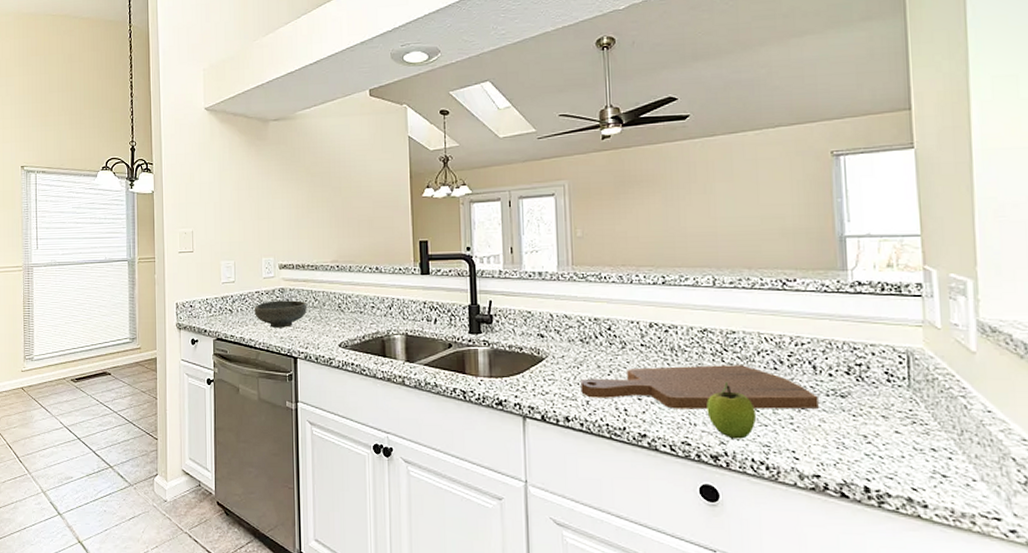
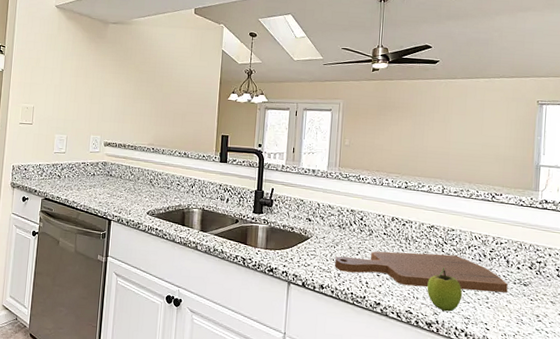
bowl: present [254,300,307,328] -> none [79,171,124,195]

